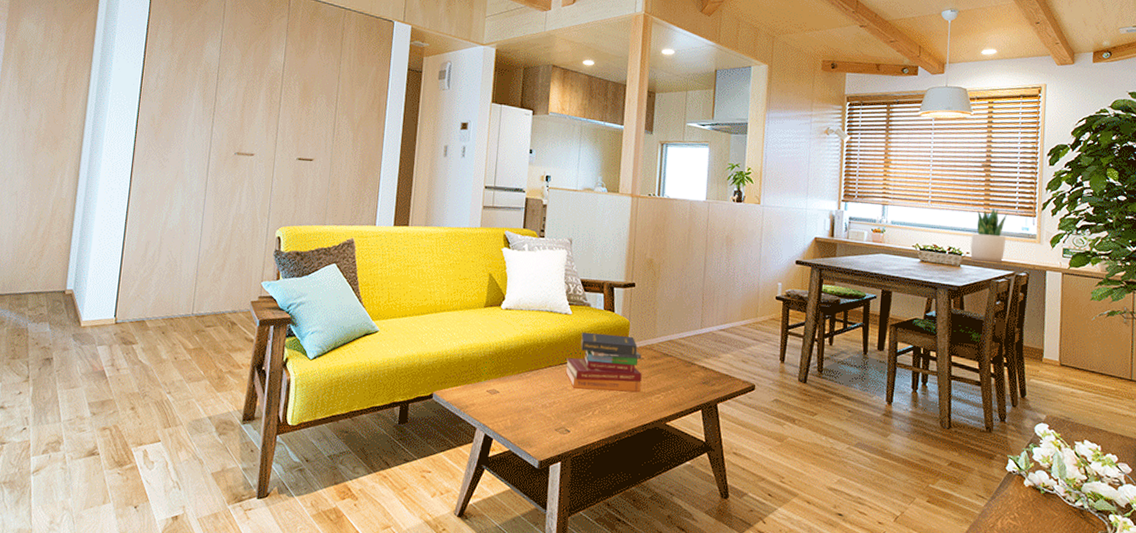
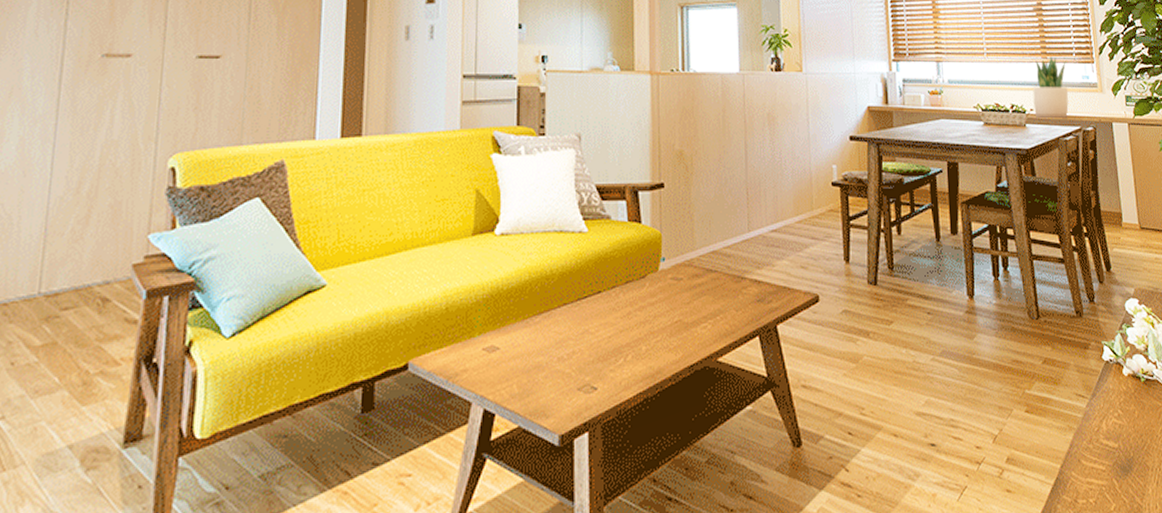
books: present [565,332,642,392] -> none [585,252,683,329]

